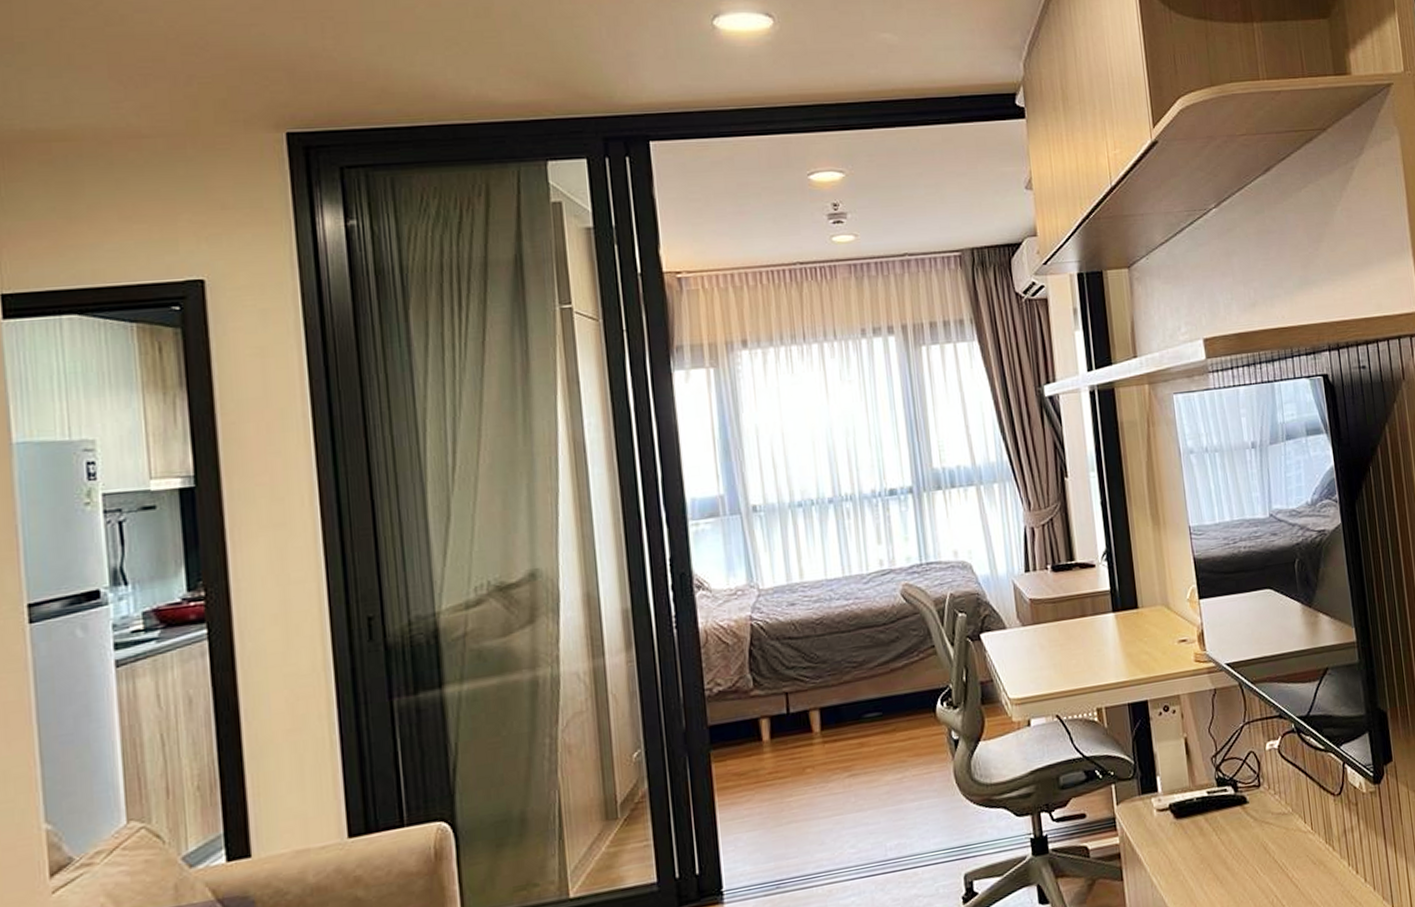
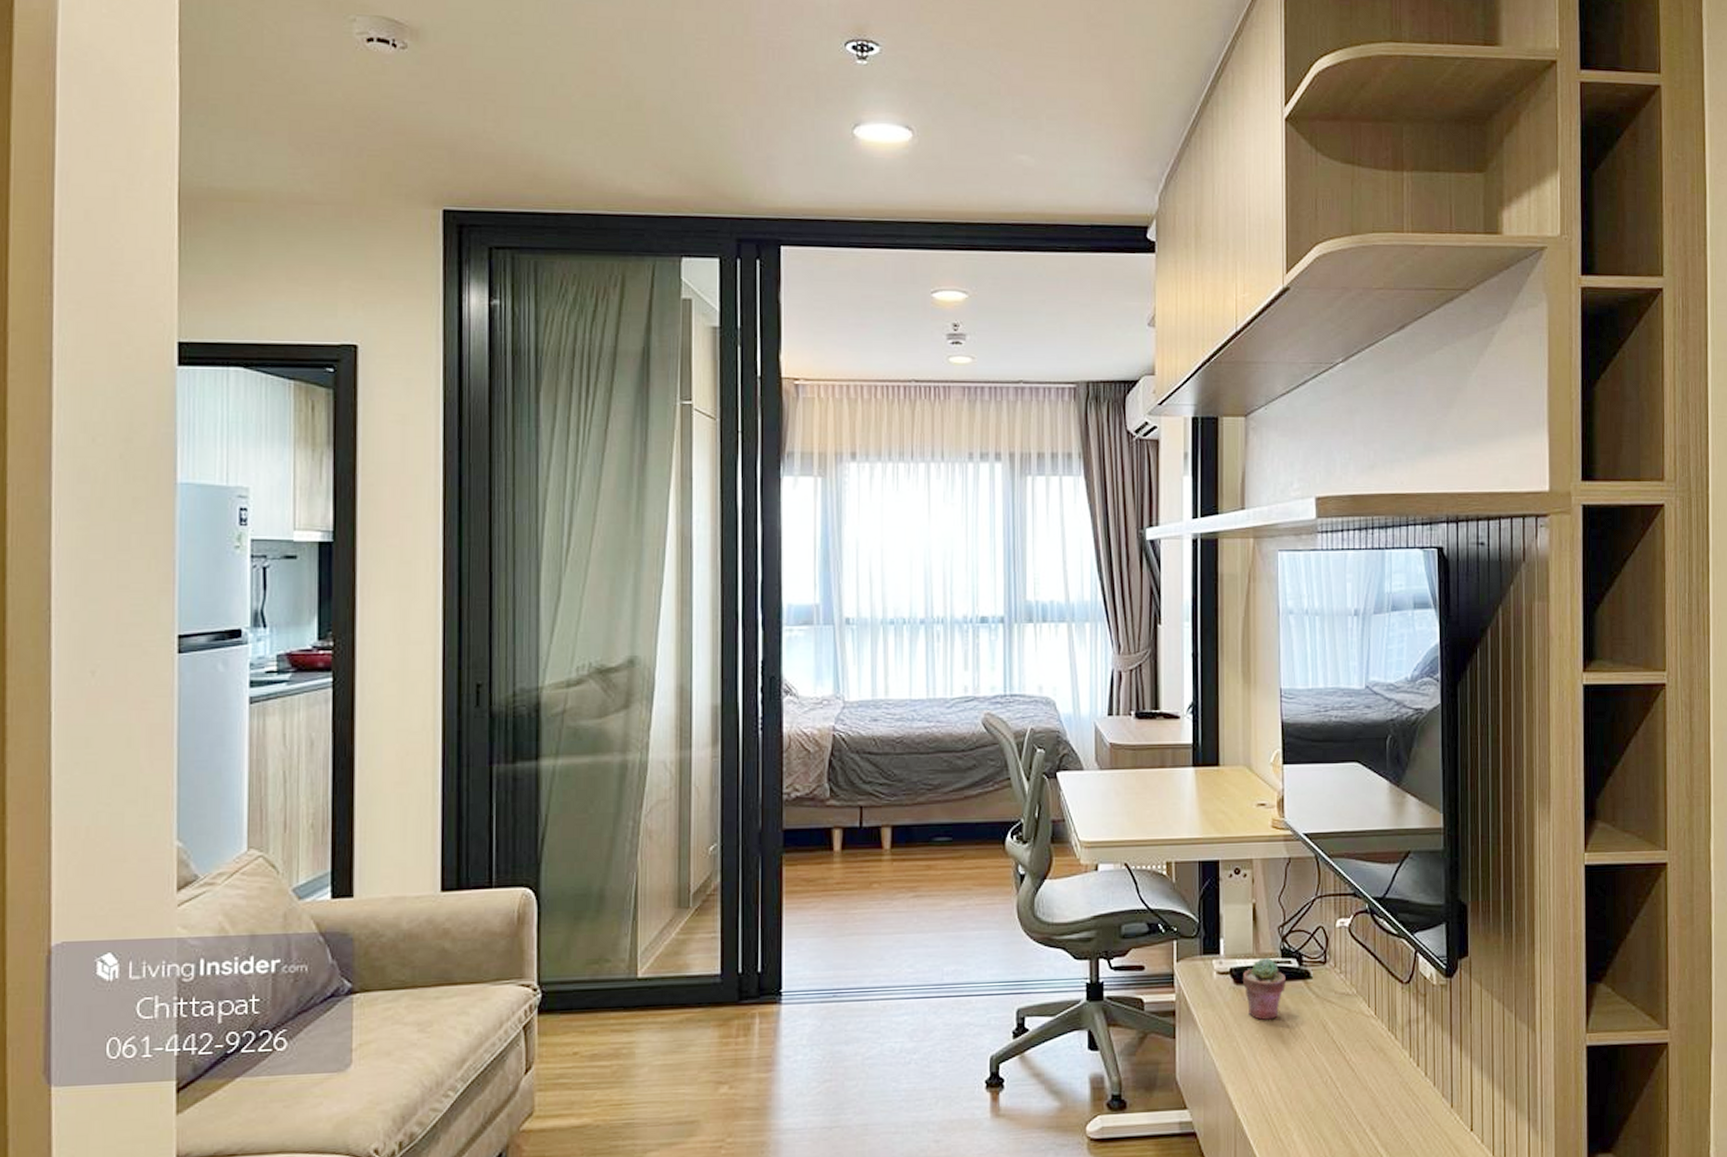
potted succulent: none [1182,788,1224,851] -> present [1243,957,1286,1020]

